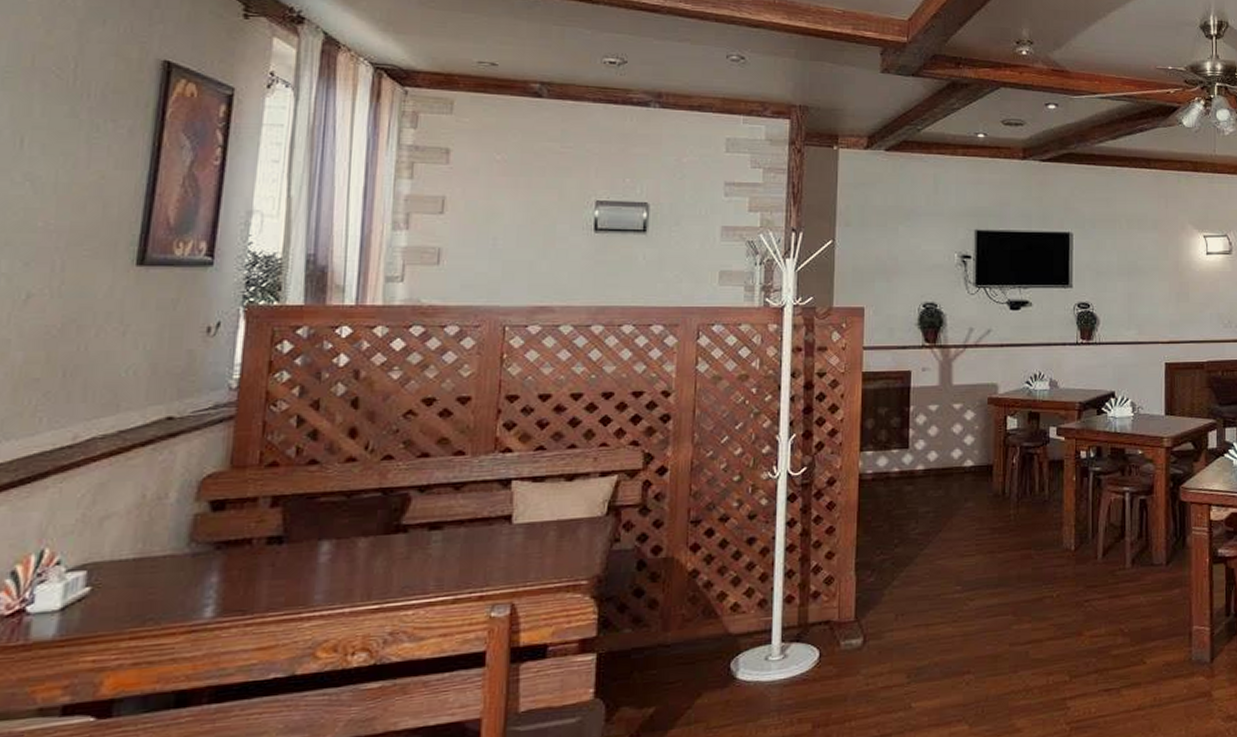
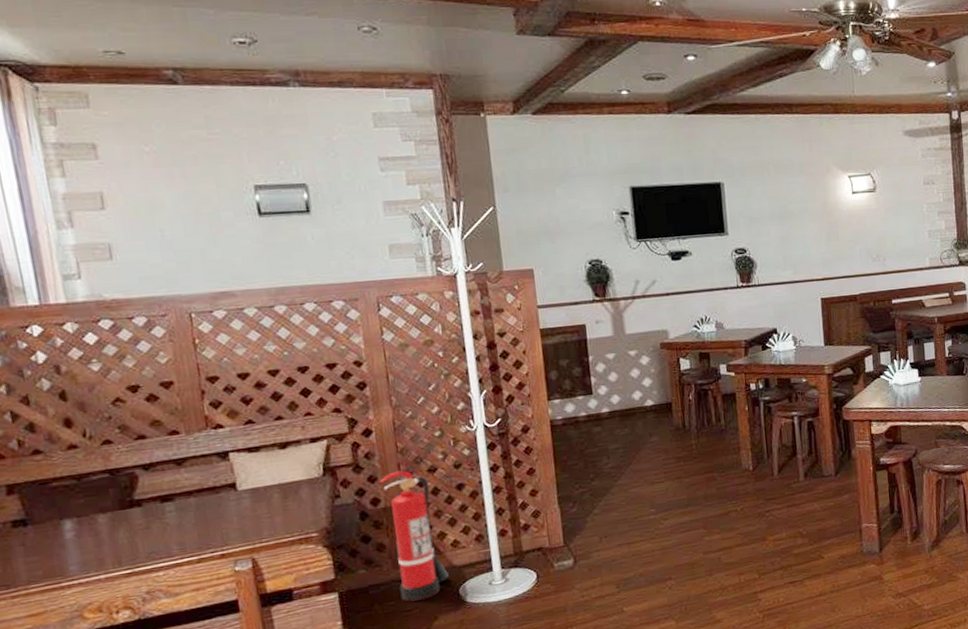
fire extinguisher: none [665,517,722,672] -> present [379,470,449,602]

